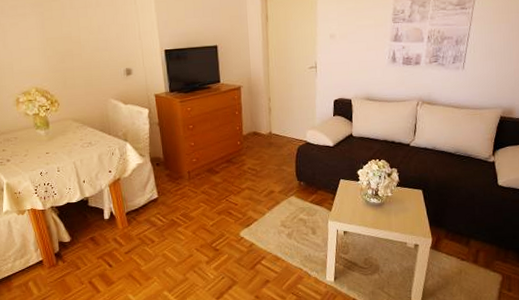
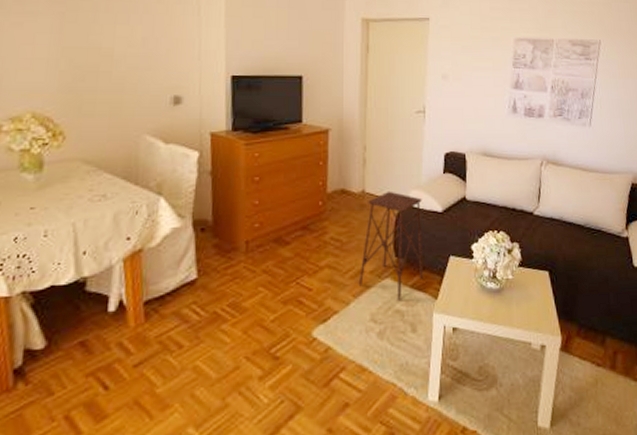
side table: none [270,131,320,212] -> present [358,191,424,300]

